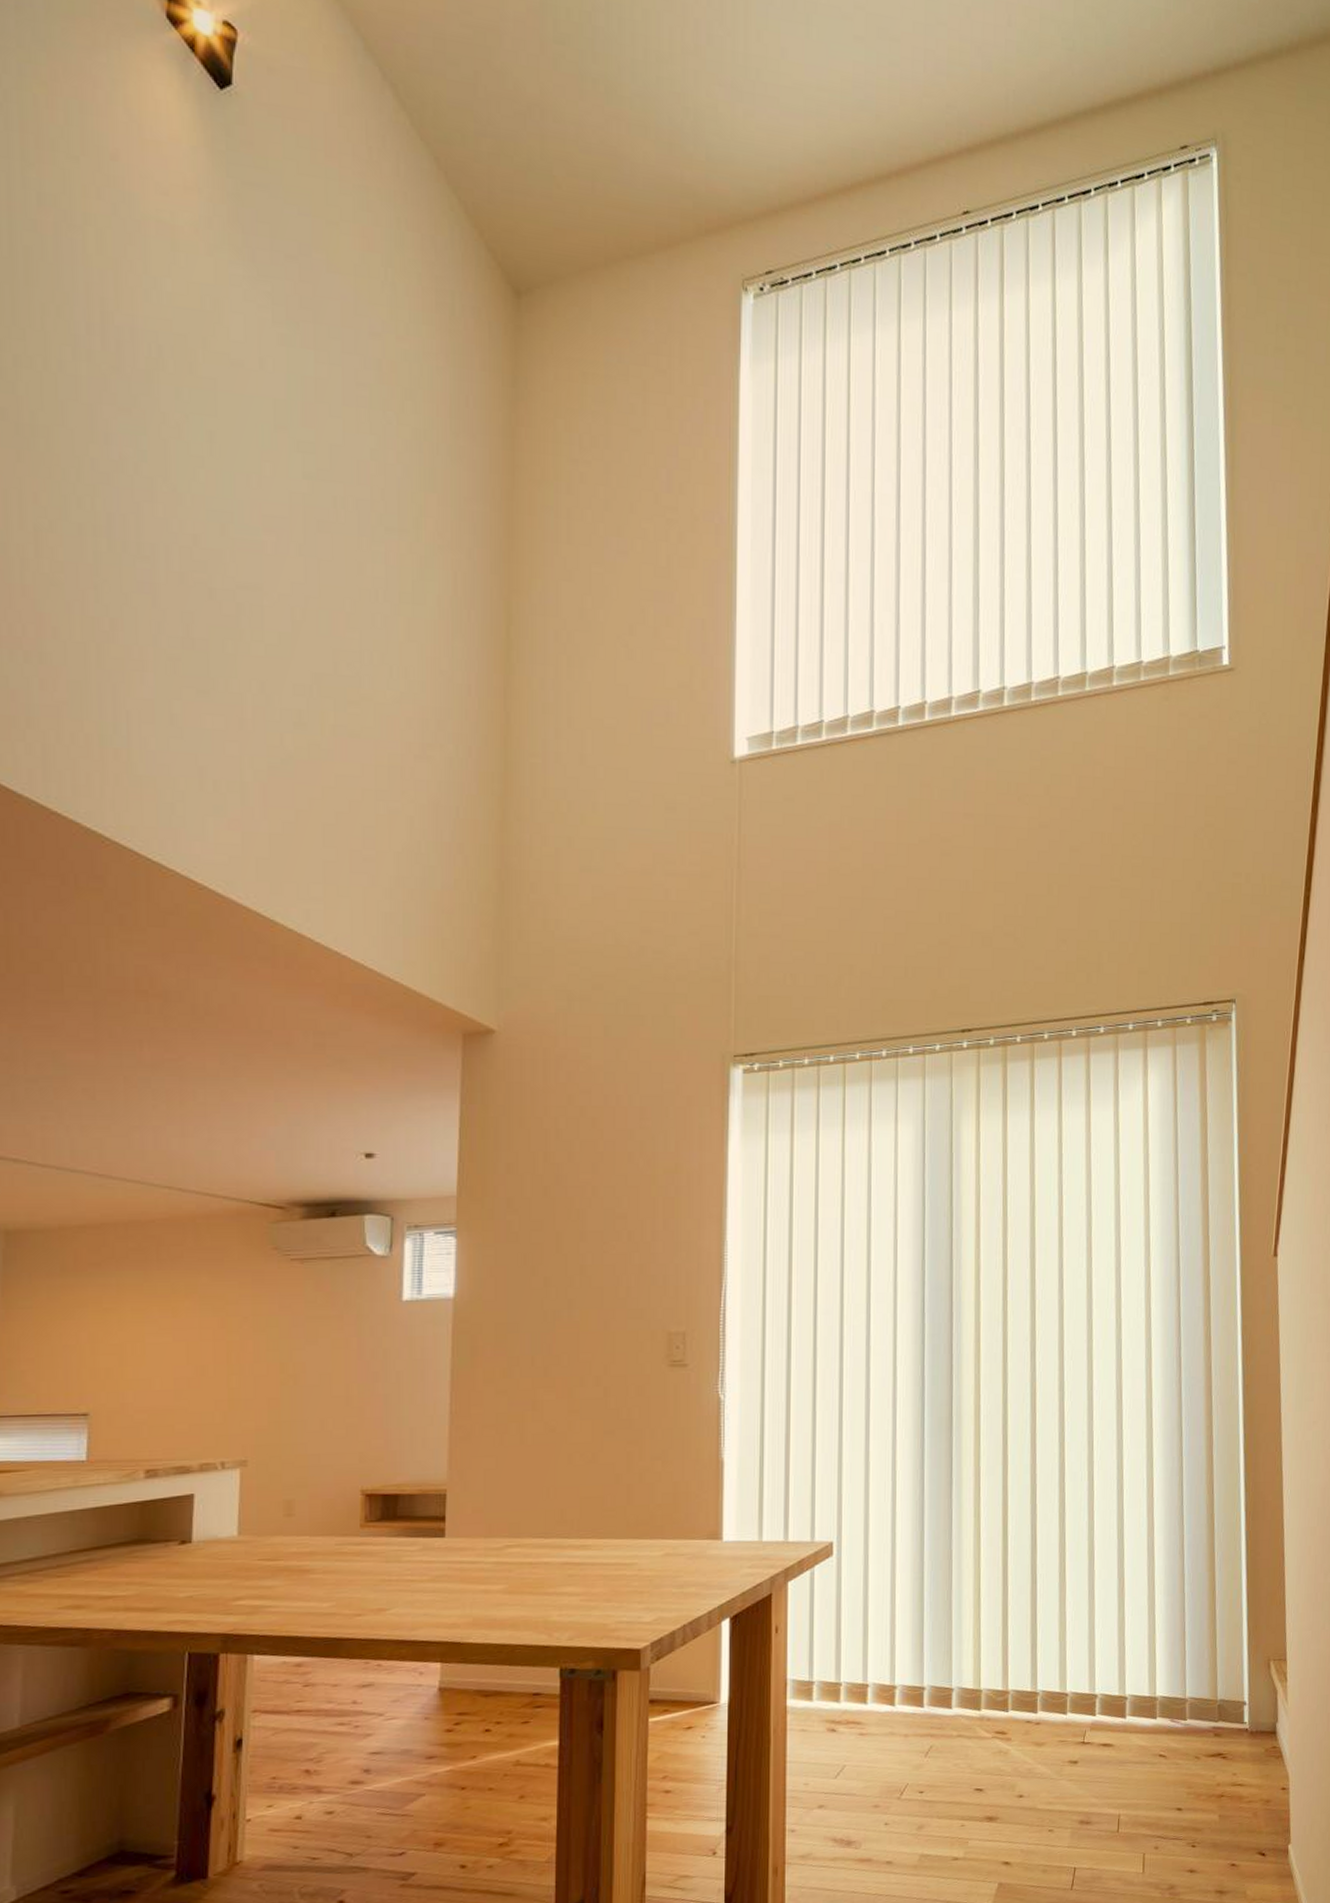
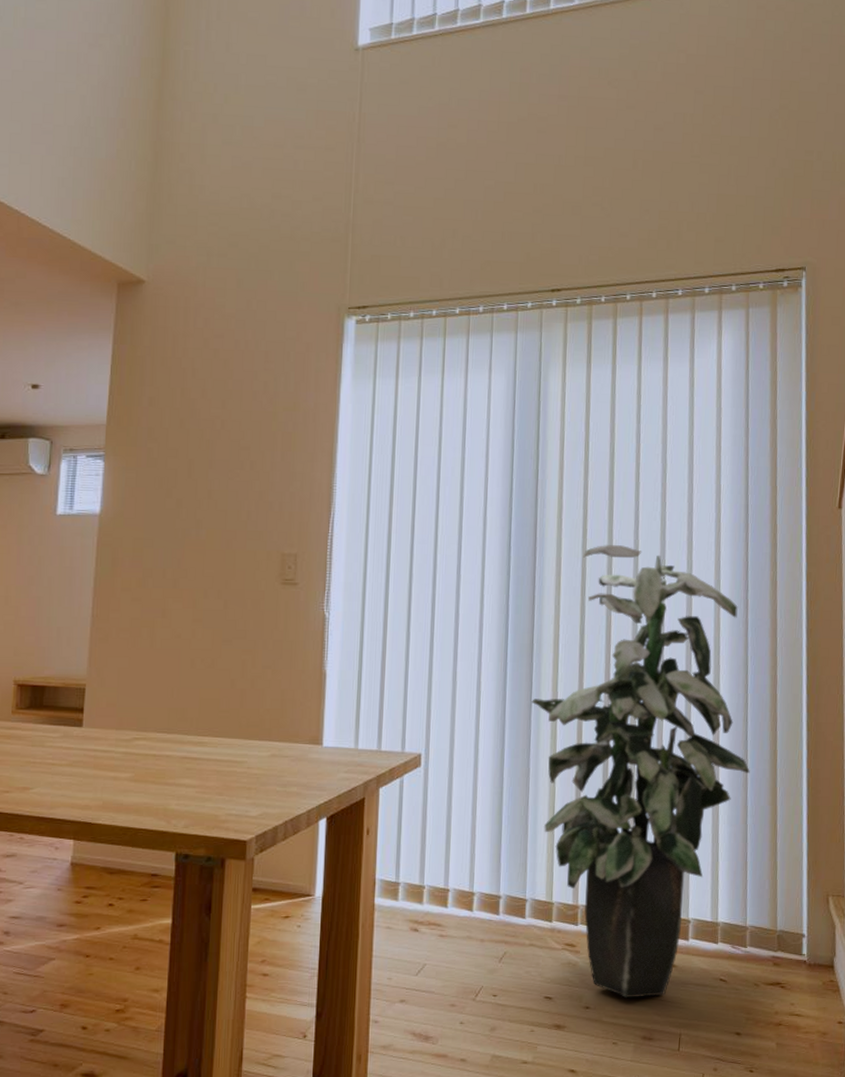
indoor plant: none [952,1306,1187,1783] -> present [531,545,750,999]

